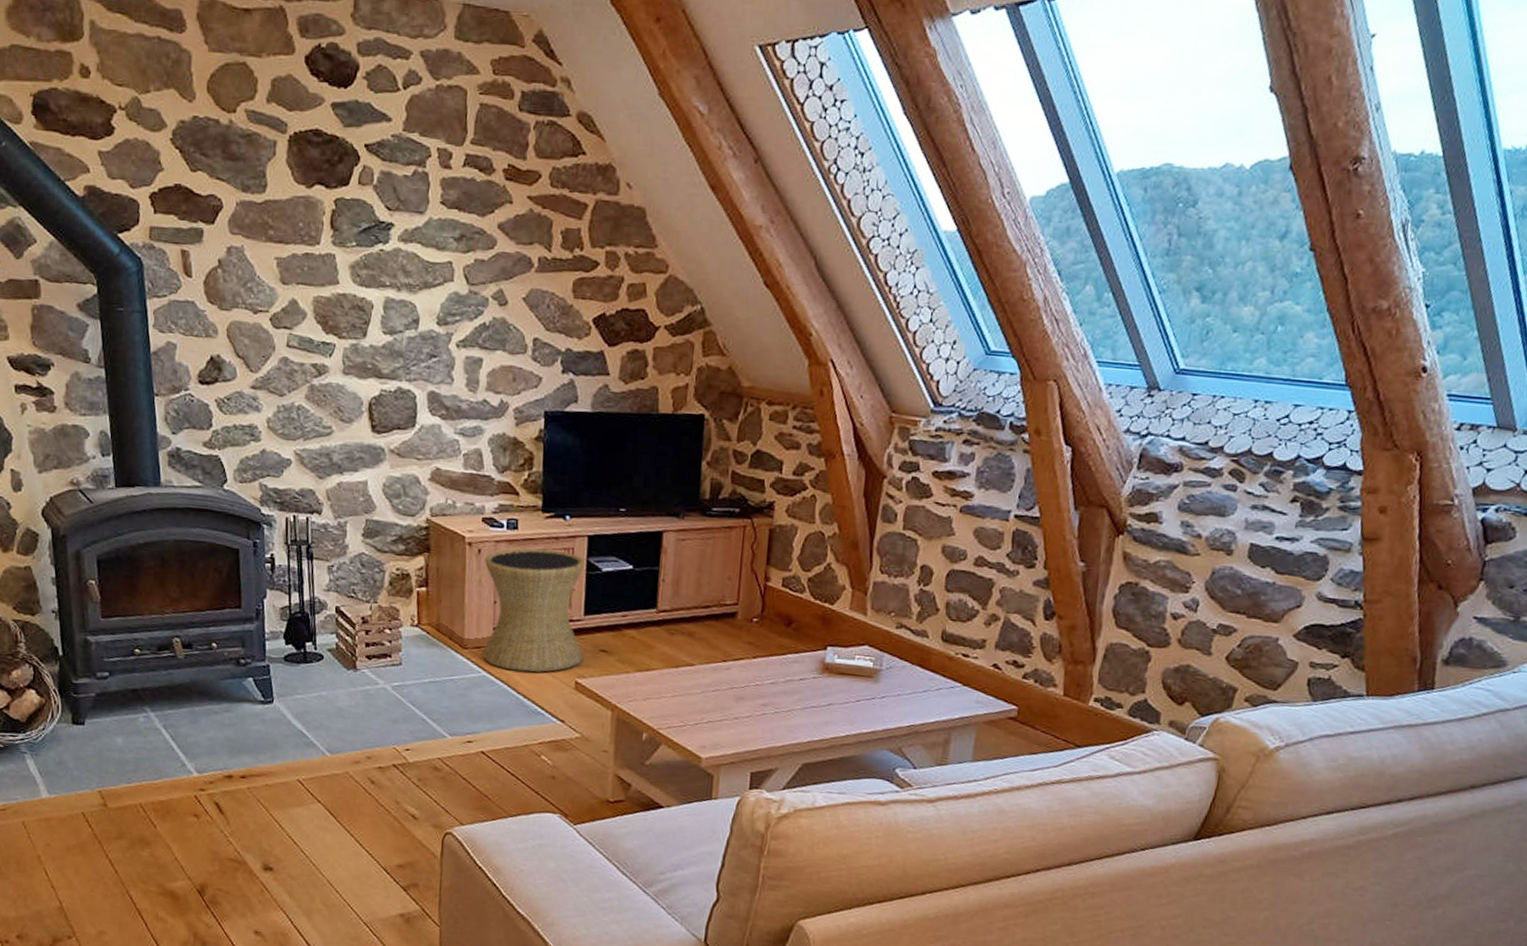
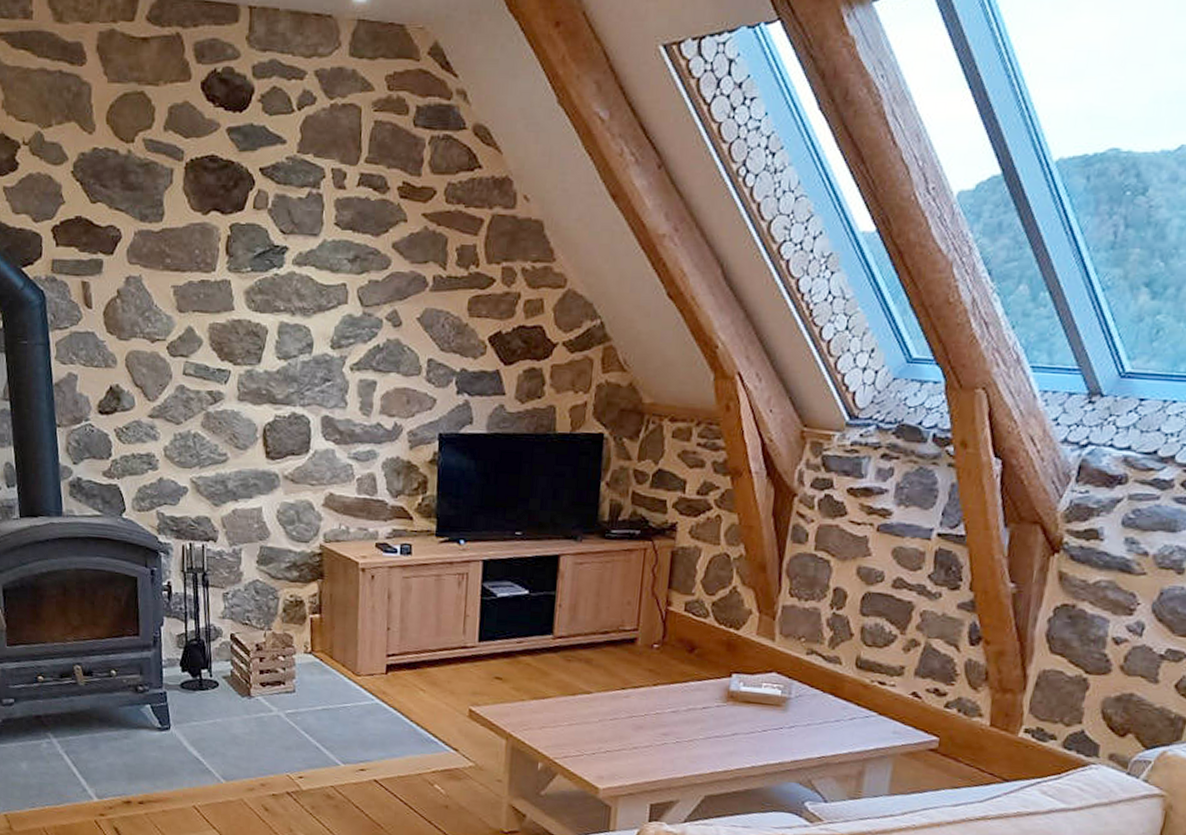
side table: present [482,548,586,673] -> none [375,573,480,700]

